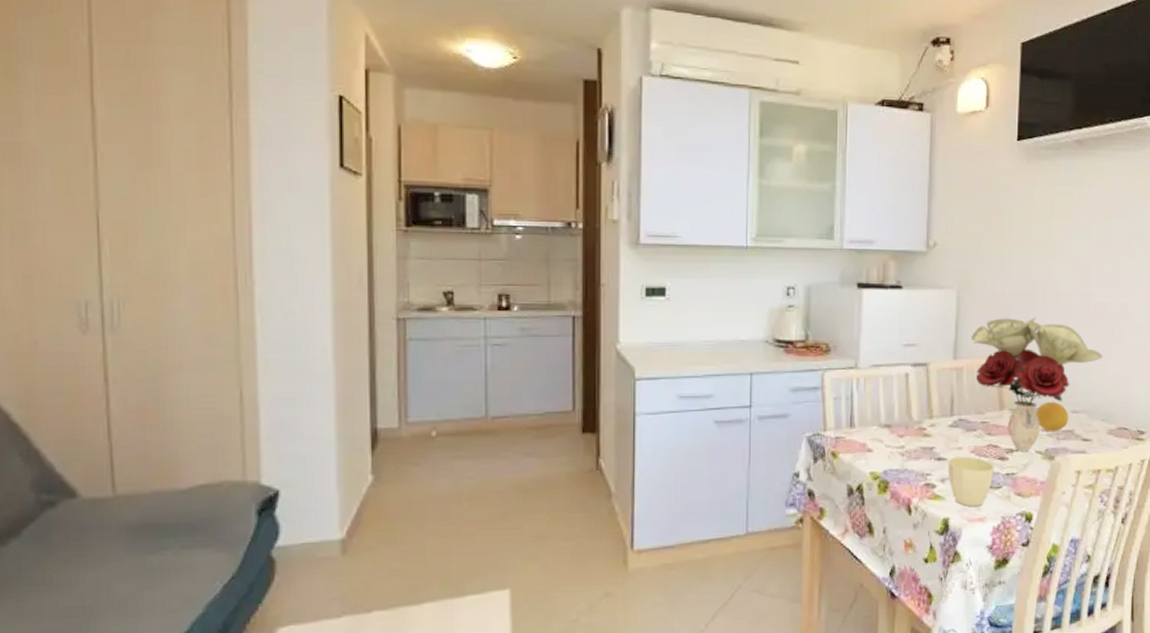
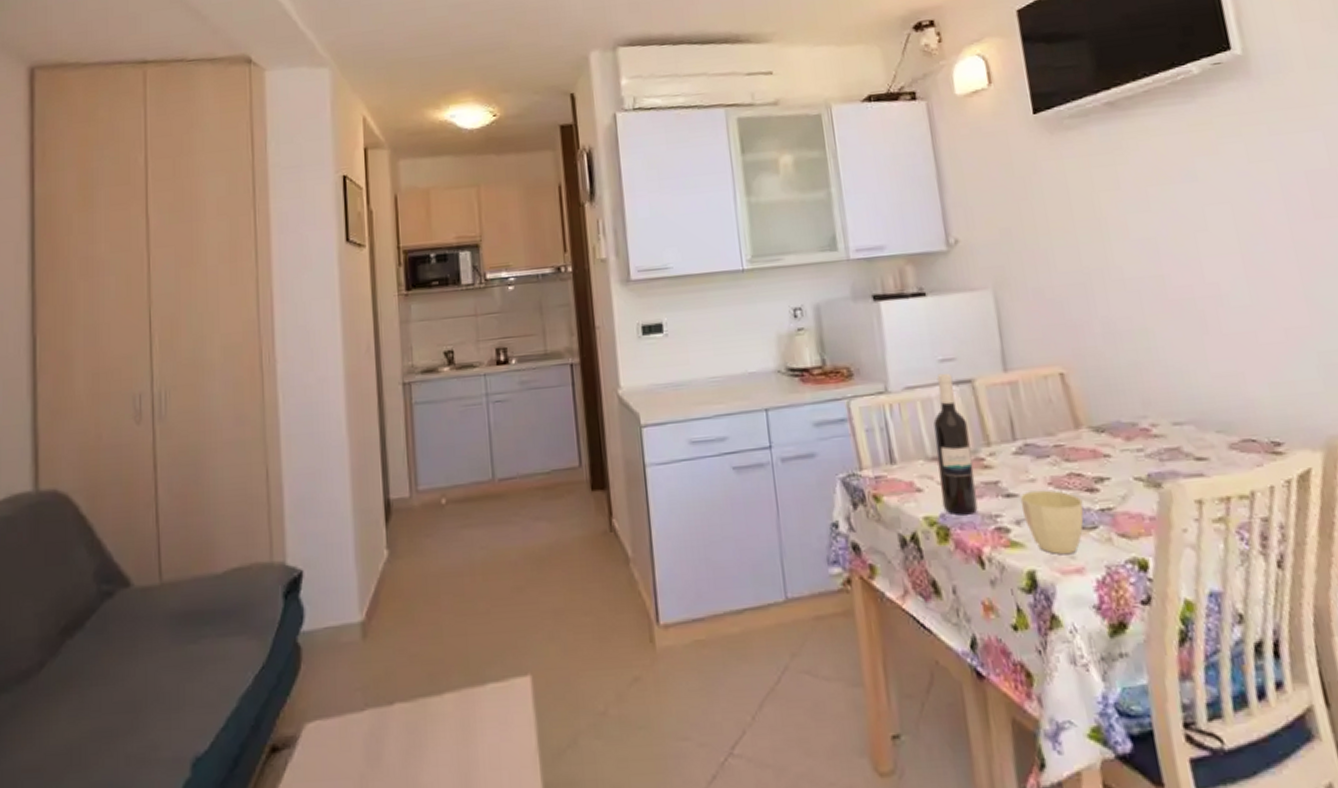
wine bottle: none [886,356,918,472] -> present [933,373,978,515]
flower bouquet: present [971,317,1103,452] -> none [1020,311,1199,481]
fruit: present [1036,401,1069,432] -> none [1123,412,1171,452]

